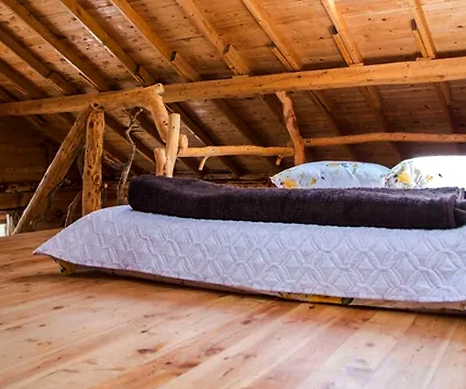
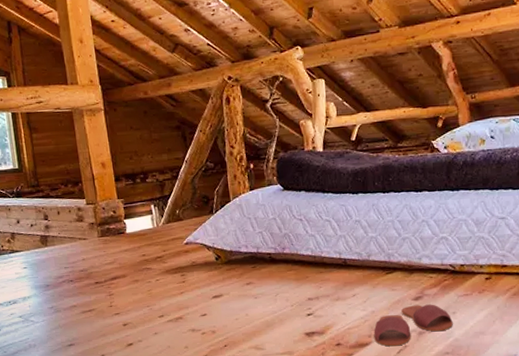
slippers: none [203,329,277,368] -> present [374,304,453,347]

